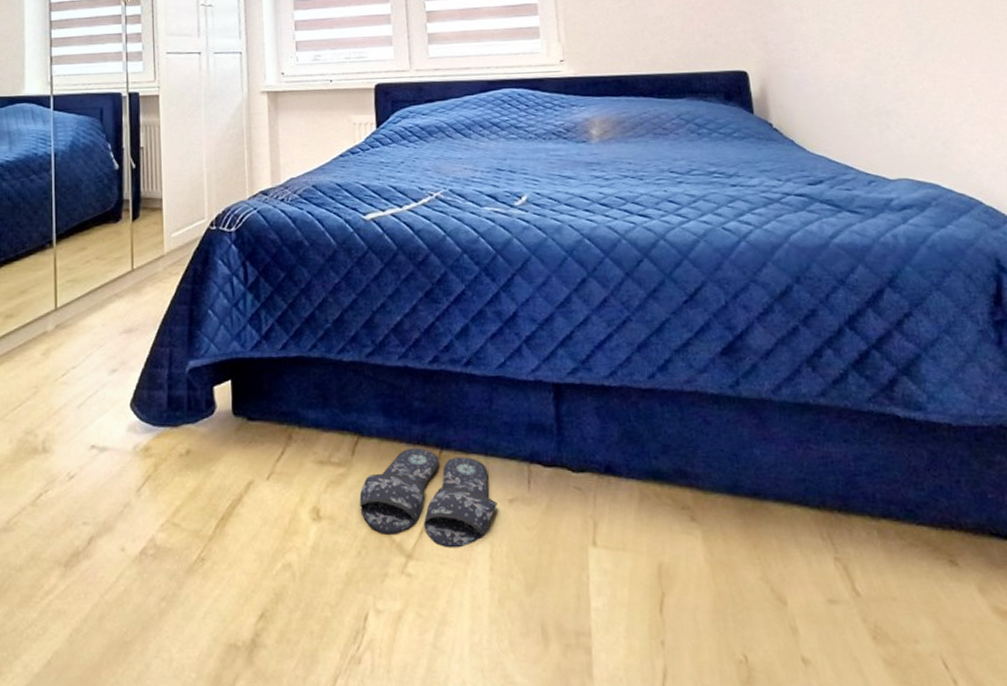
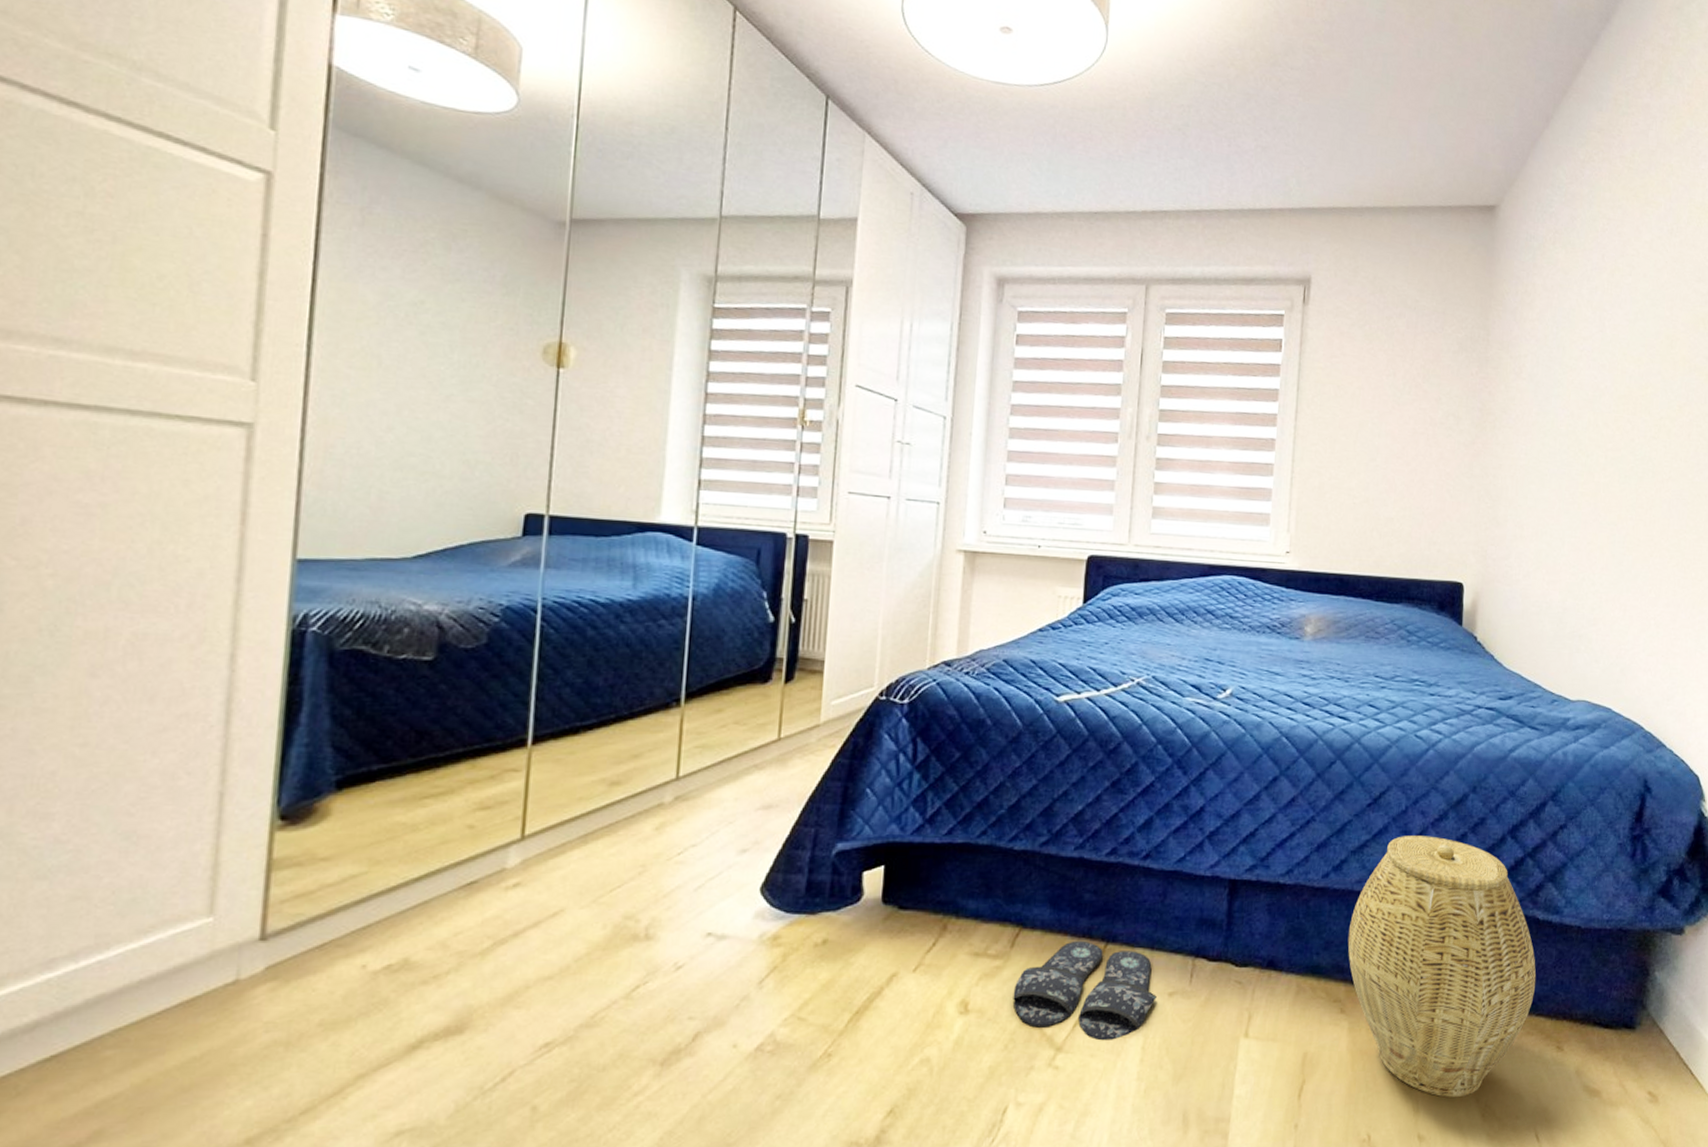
woven basket: none [685,331,910,616] -> present [1347,836,1536,1098]

